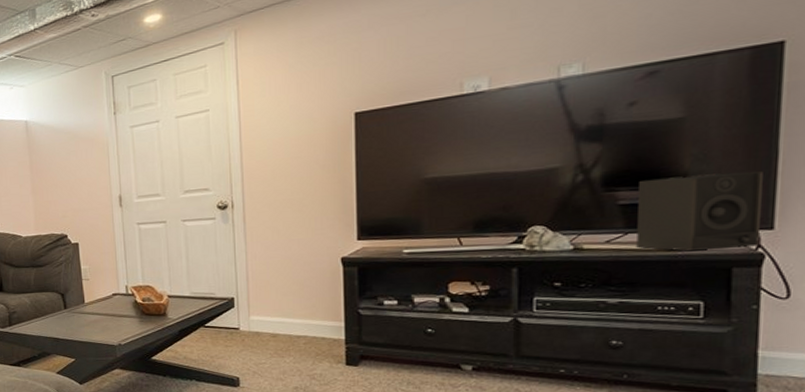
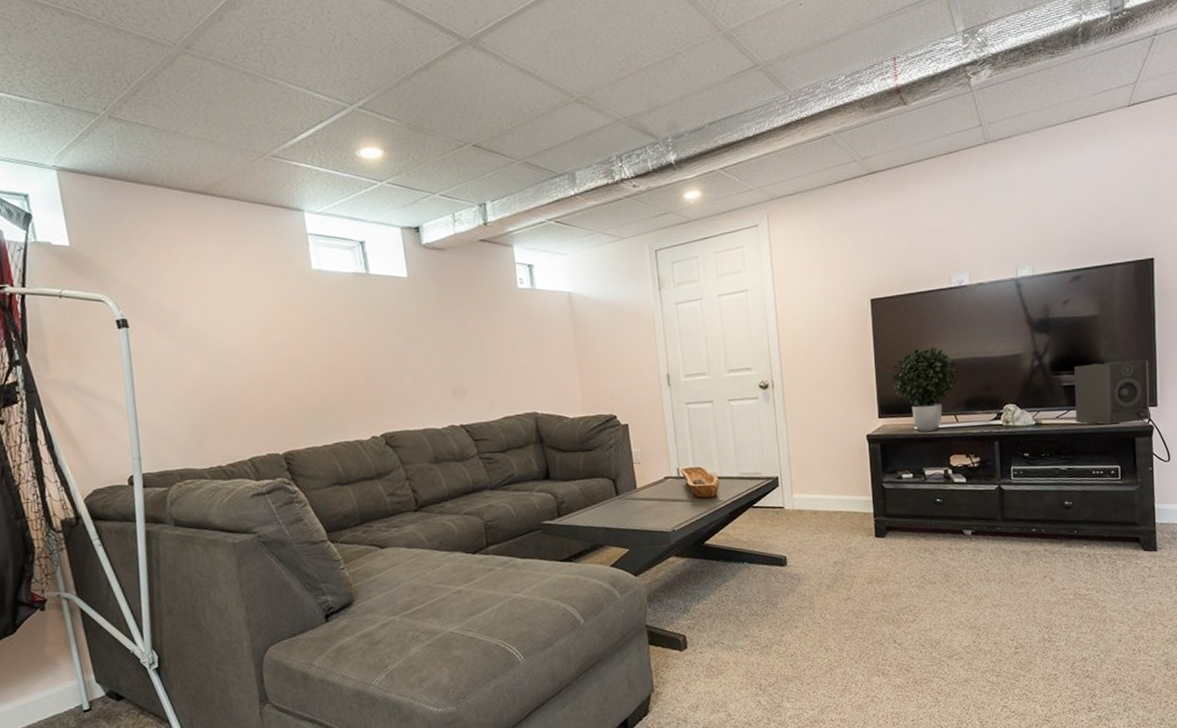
potted plant: none [377,162,468,257] -> present [892,346,960,433]

